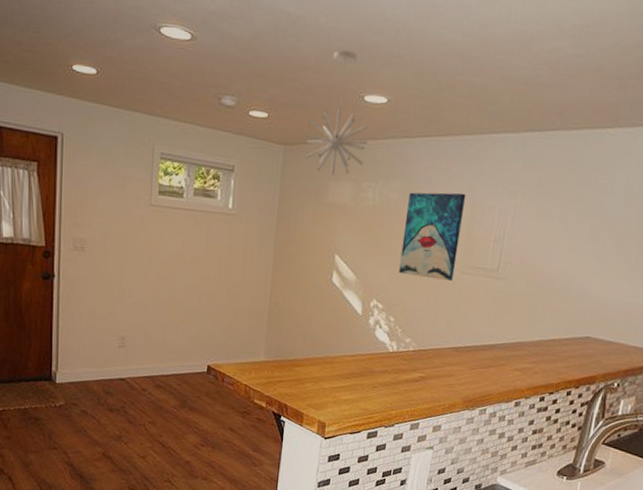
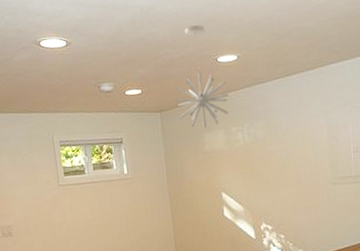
wall art: present [399,192,466,281] -> none [273,118,326,197]

